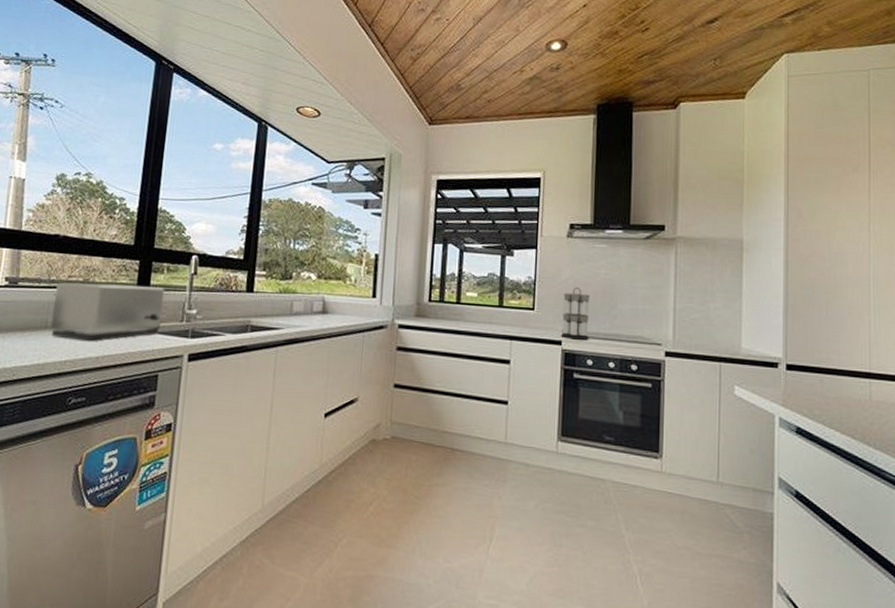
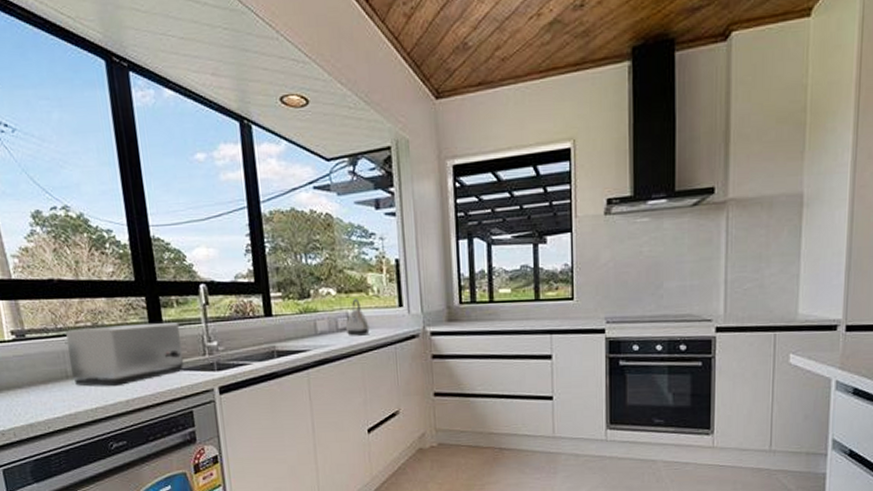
kettle: none [319,285,343,321] -> present [345,299,371,336]
spice rack: present [561,286,591,340] -> none [603,269,634,326]

